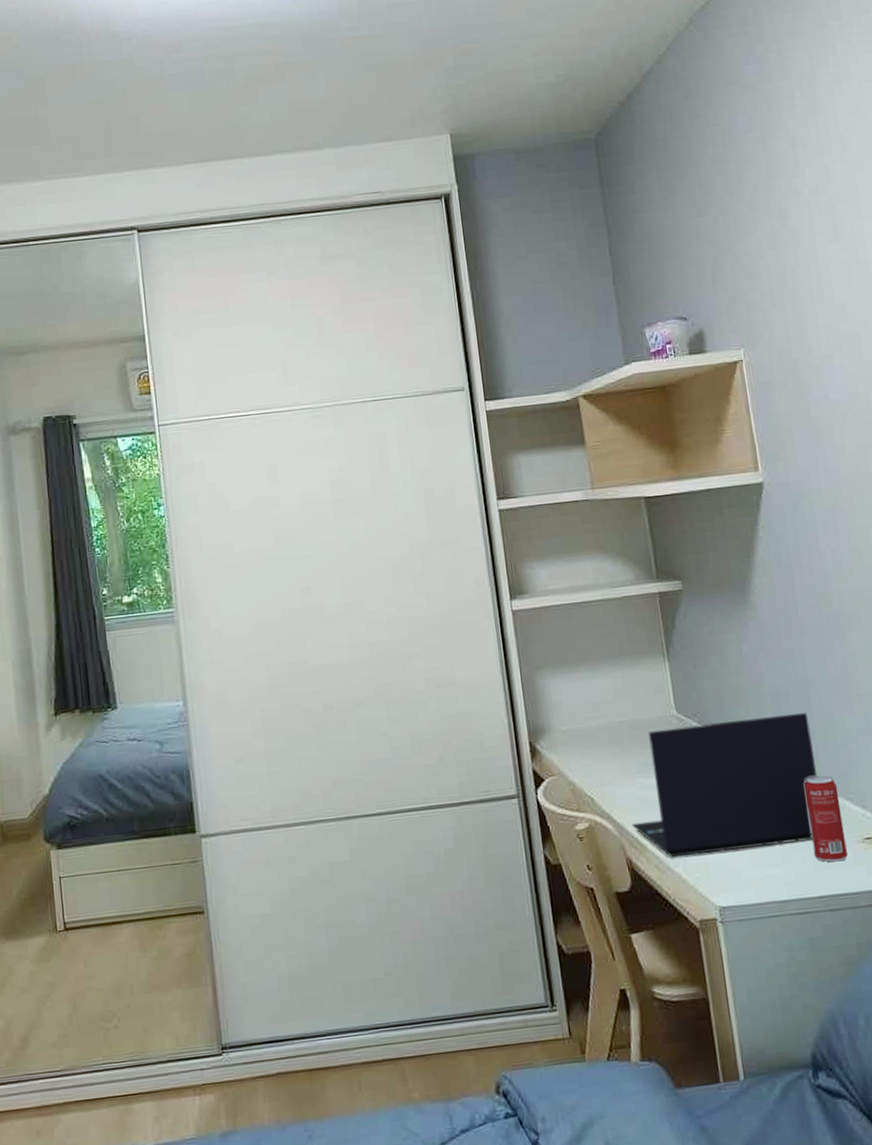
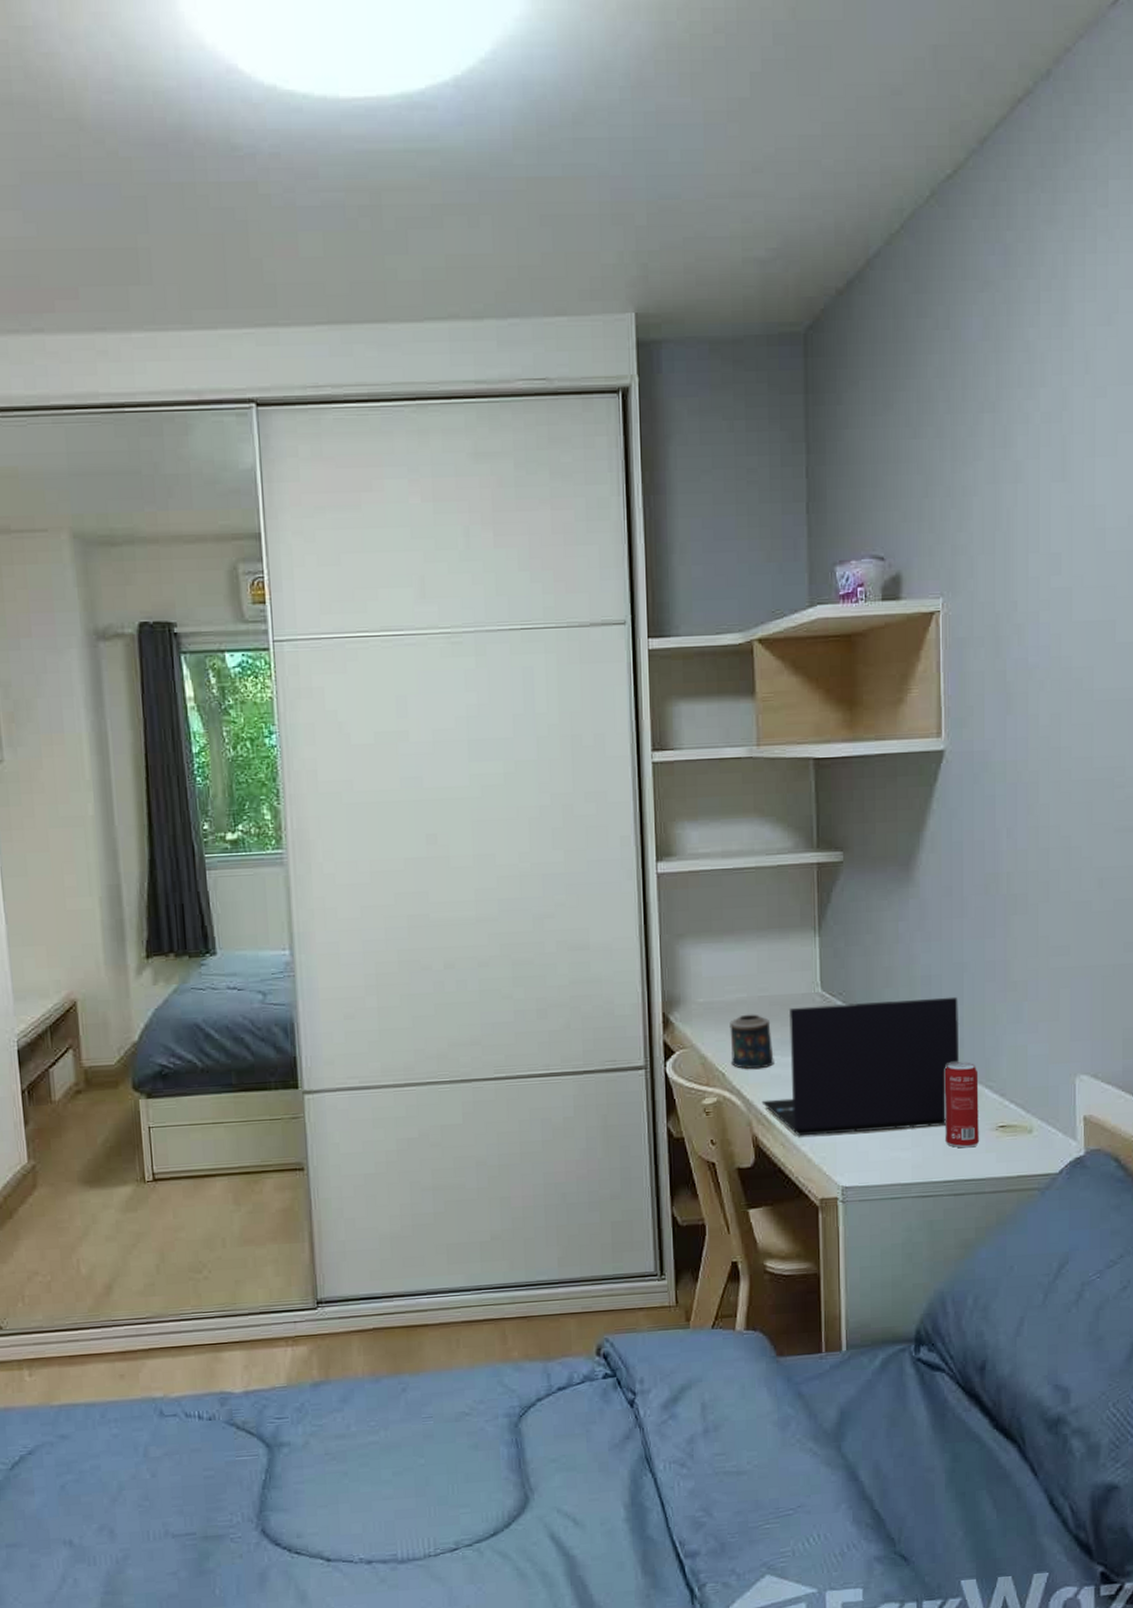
candle: none [593,739,640,793] -> present [730,1014,774,1069]

